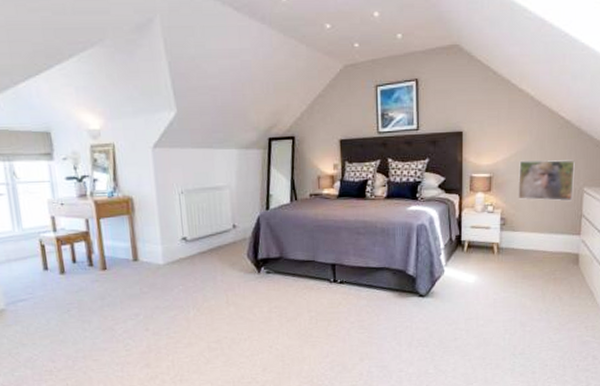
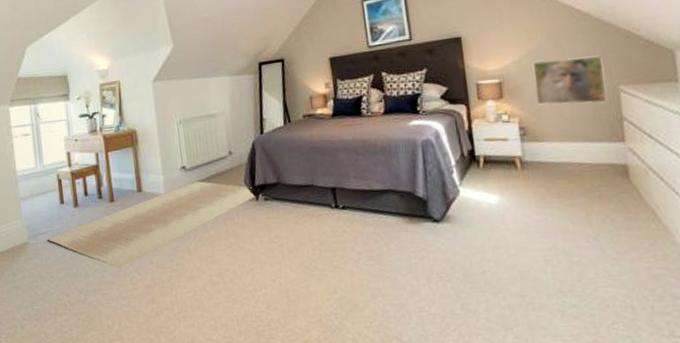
rug: none [28,253,259,335] -> present [47,181,257,268]

